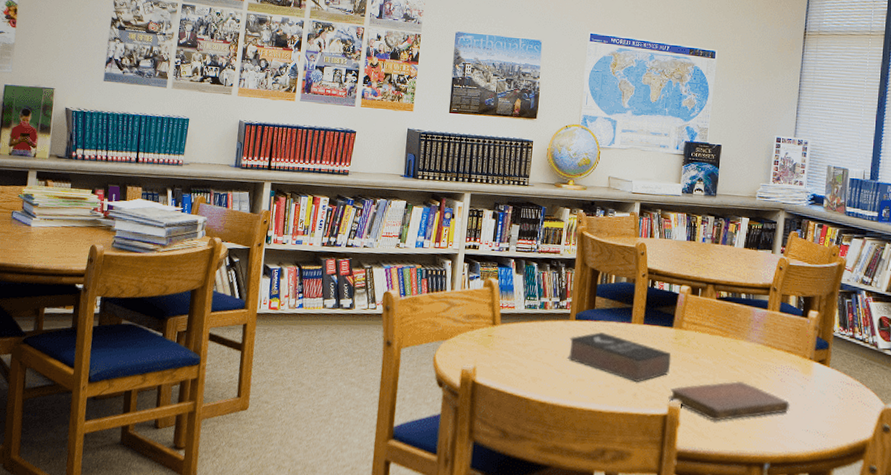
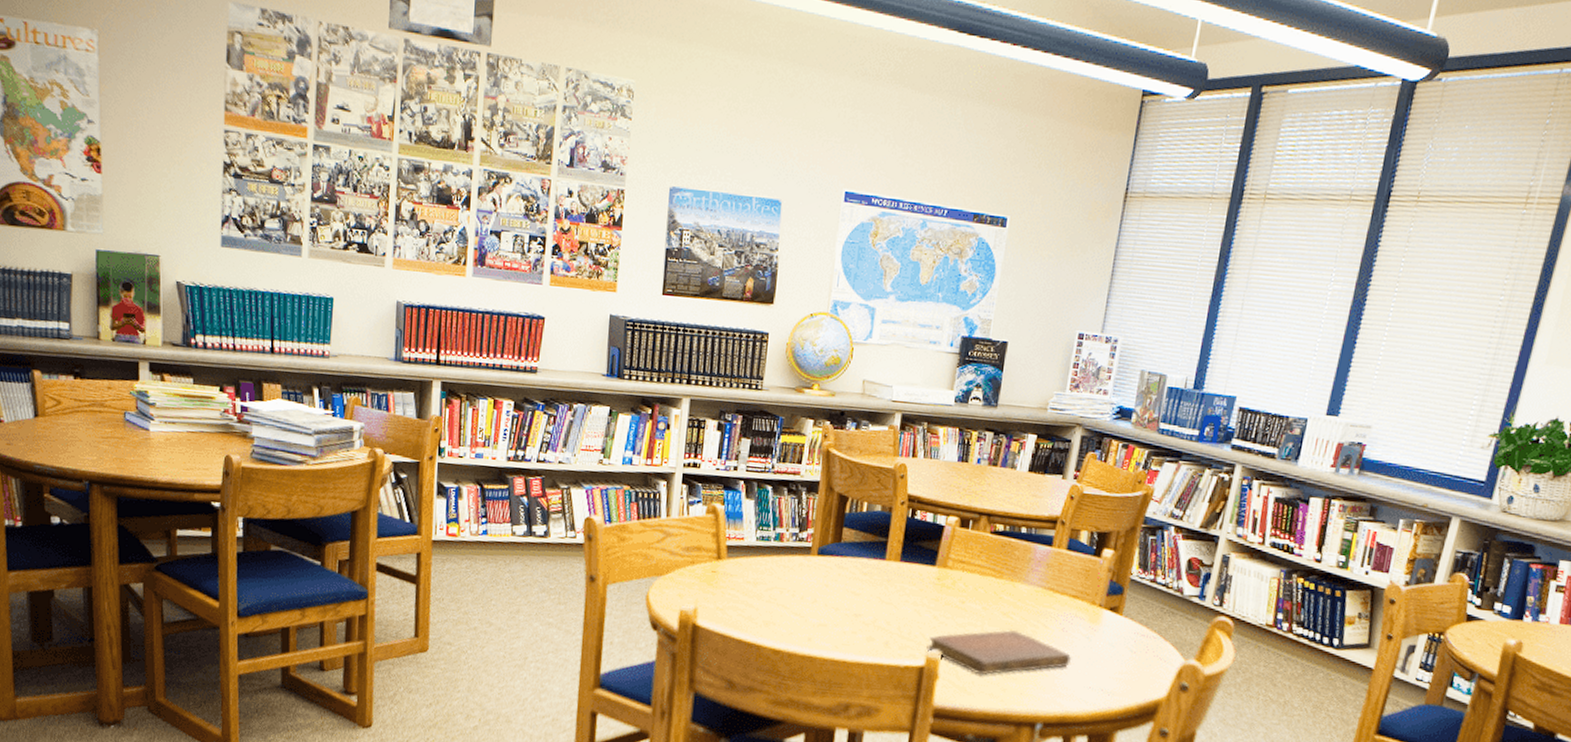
book: present [568,332,671,382] -> none [807,570,932,629]

